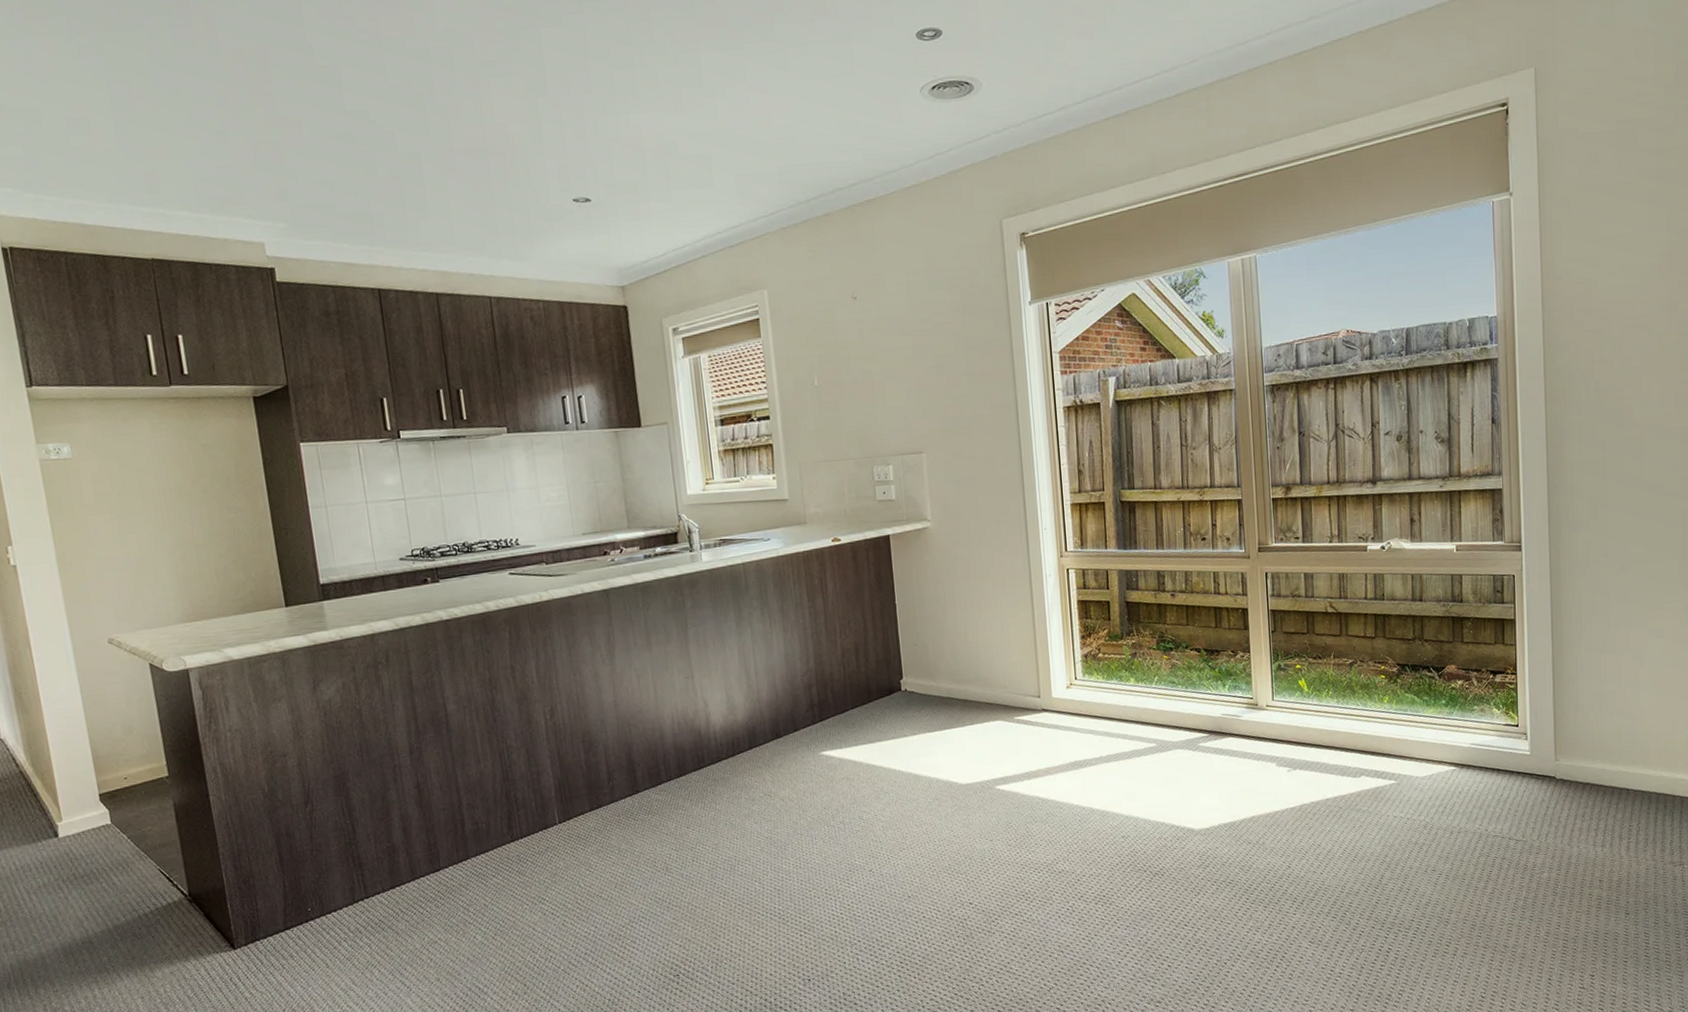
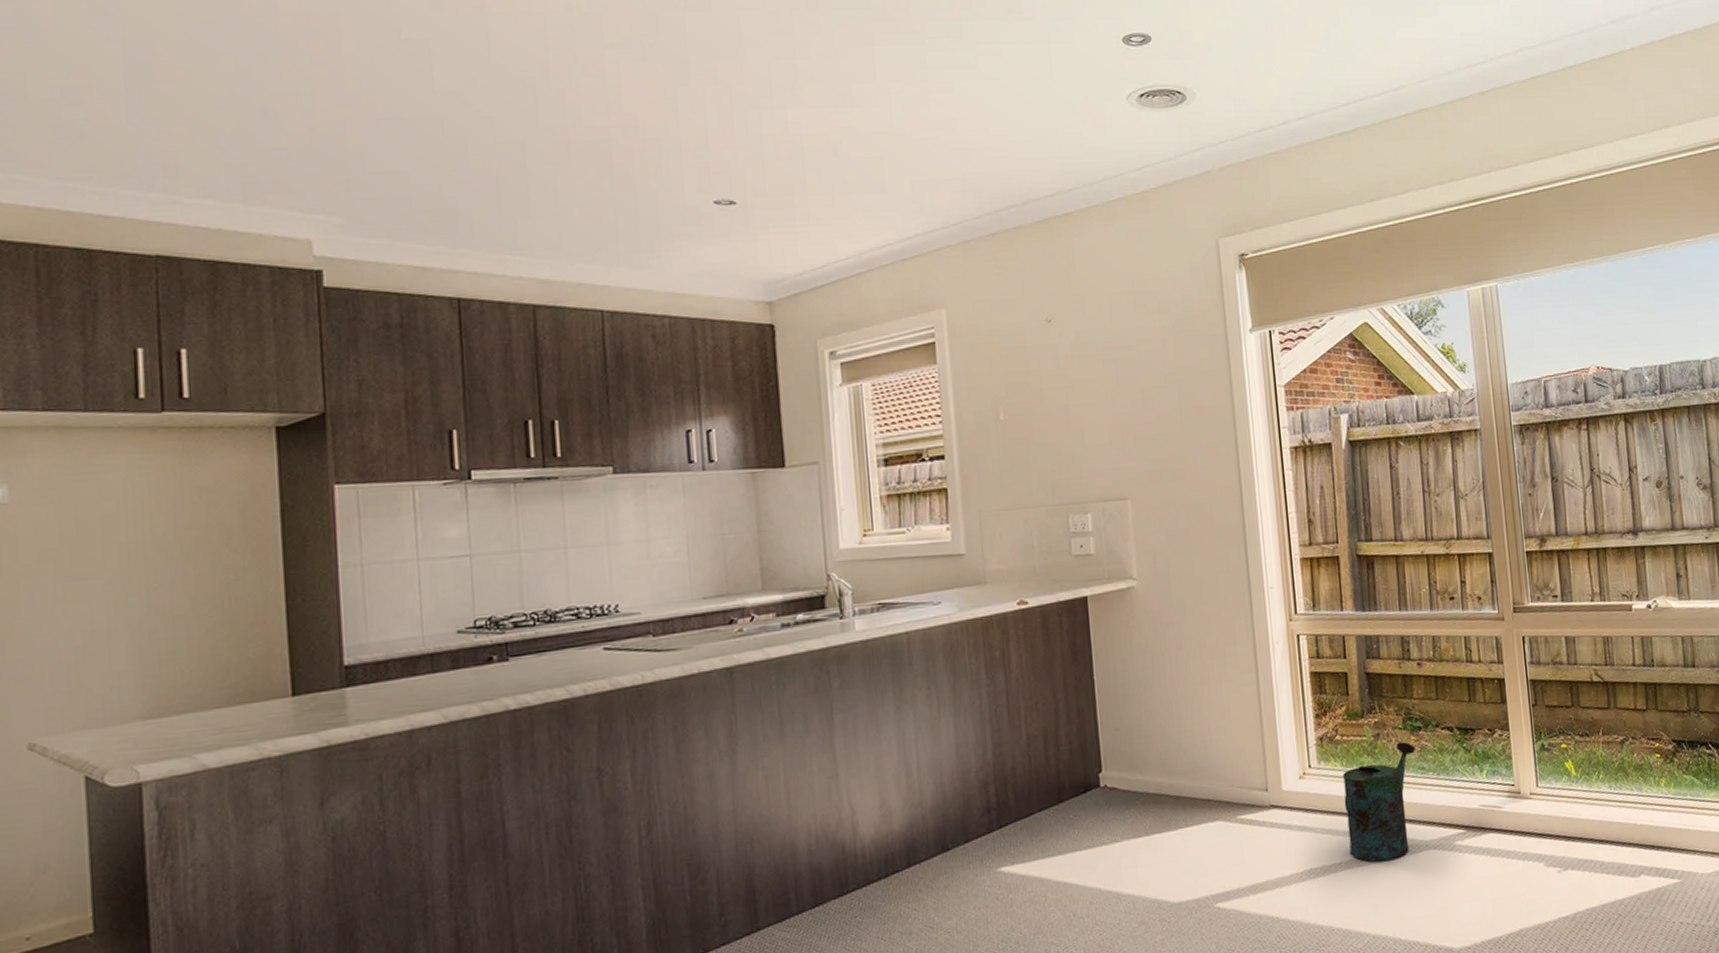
watering can: none [1104,660,1167,757] -> present [1343,741,1416,861]

